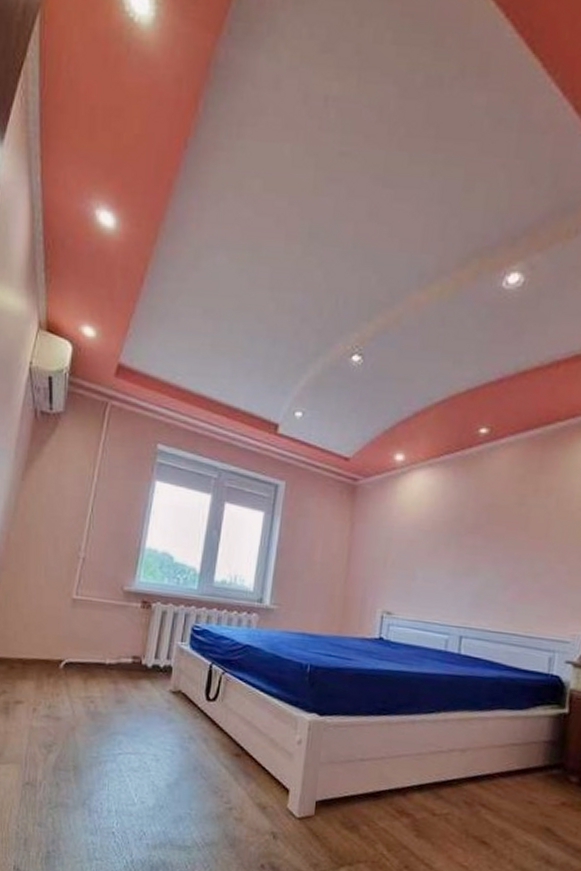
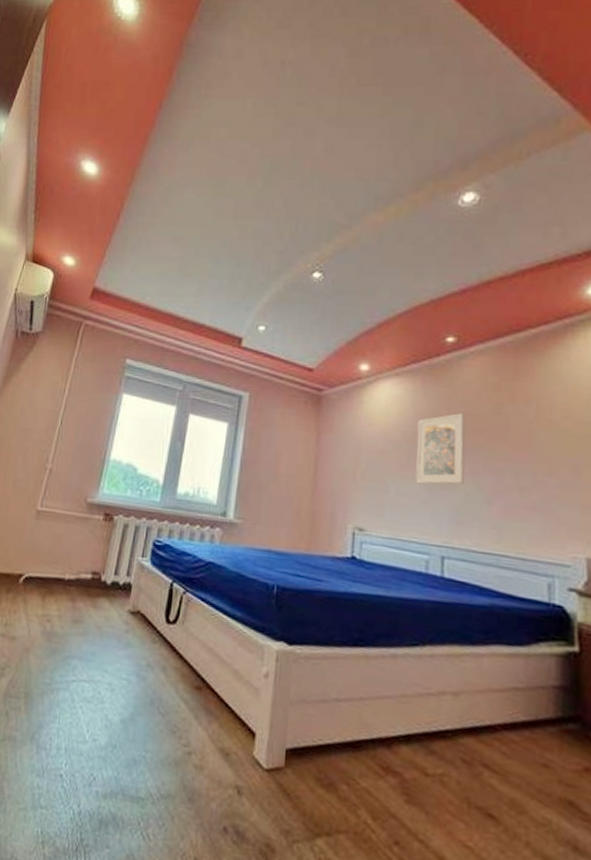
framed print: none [441,504,491,572] -> present [415,413,466,485]

